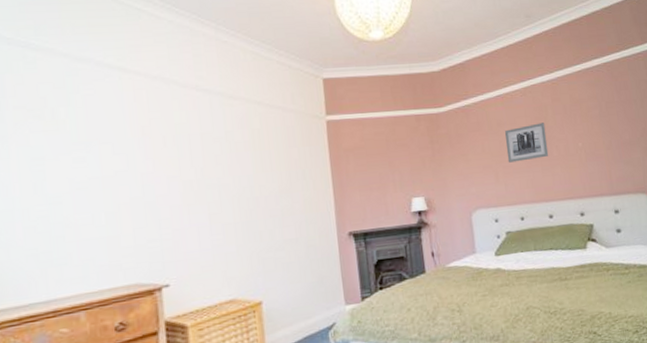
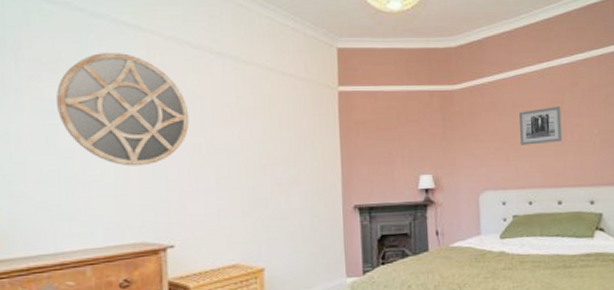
home mirror: none [43,95,179,208] -> present [56,53,190,166]

